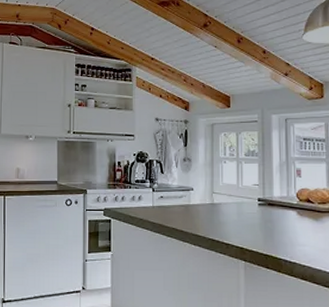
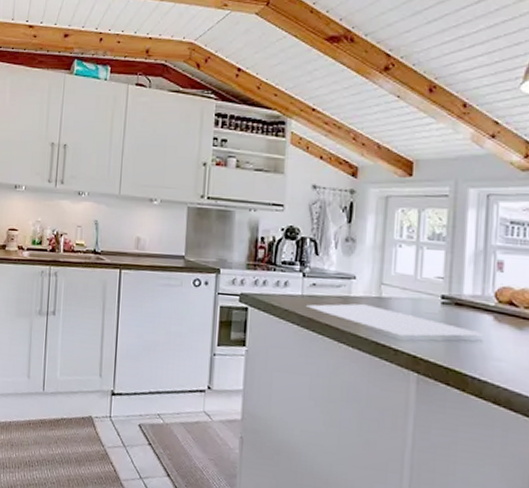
cutting board: none [157,210,291,233] -> present [306,303,484,337]

